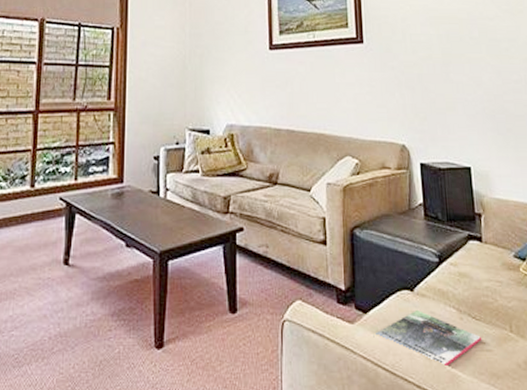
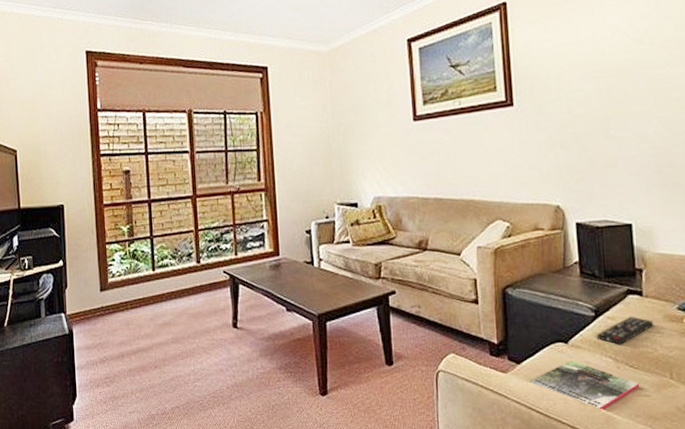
remote control: none [440,263,494,294] -> present [596,316,654,345]

